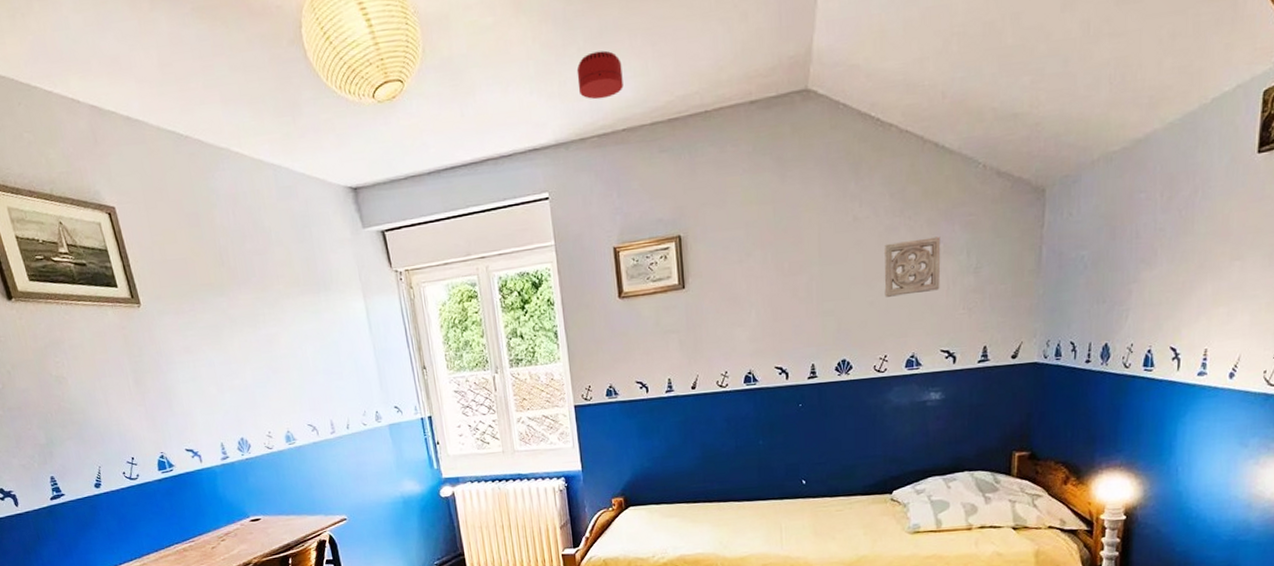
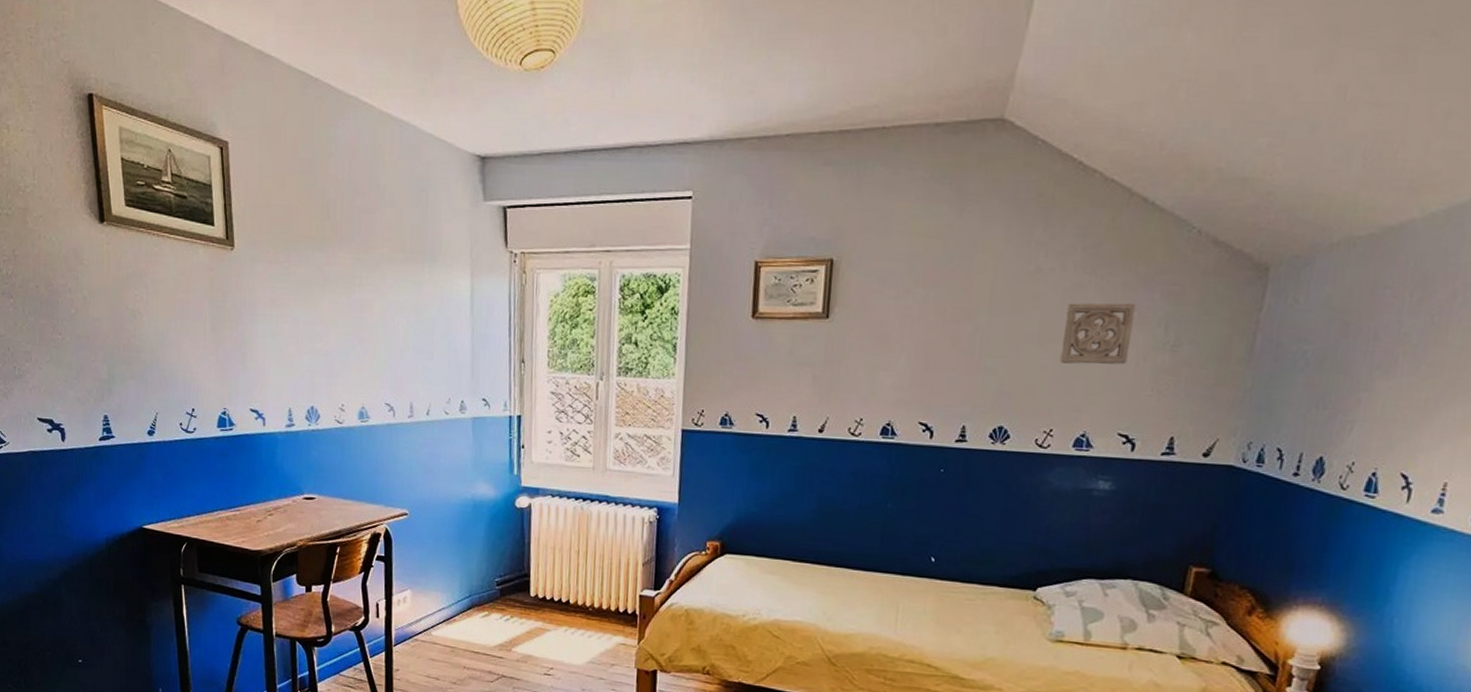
smoke detector: present [576,50,624,100] -> none [744,47,797,99]

